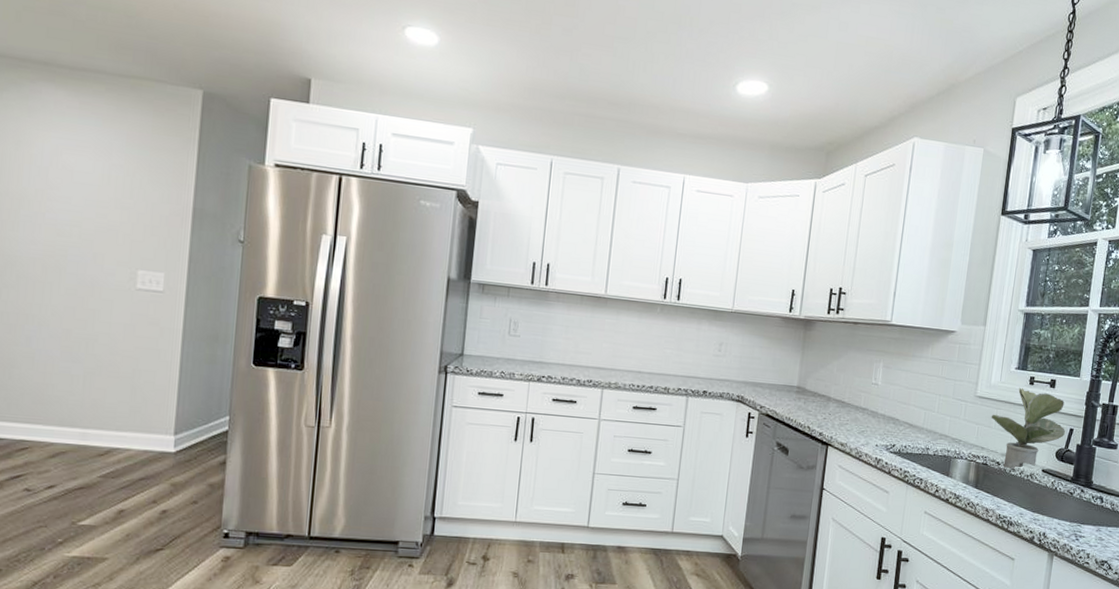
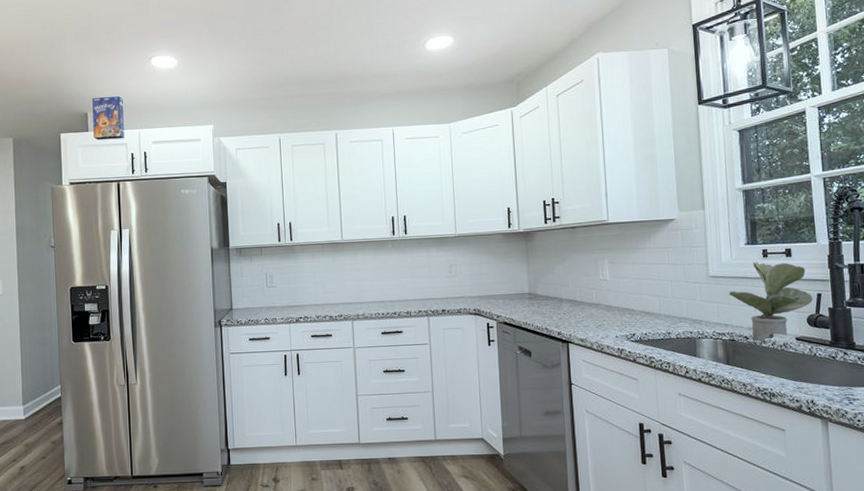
cereal box: none [315,60,361,122] -> present [92,96,125,141]

